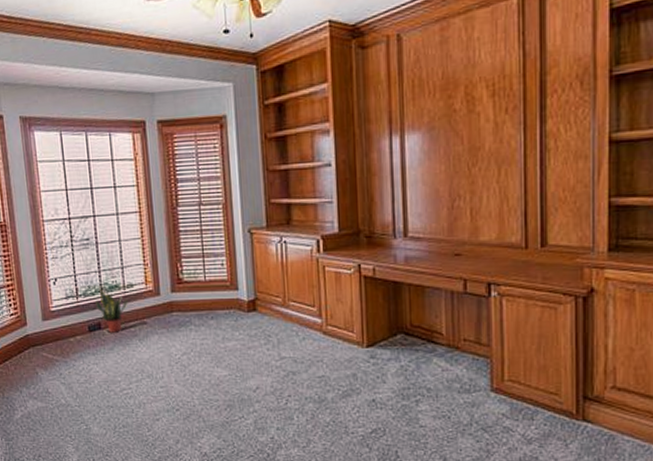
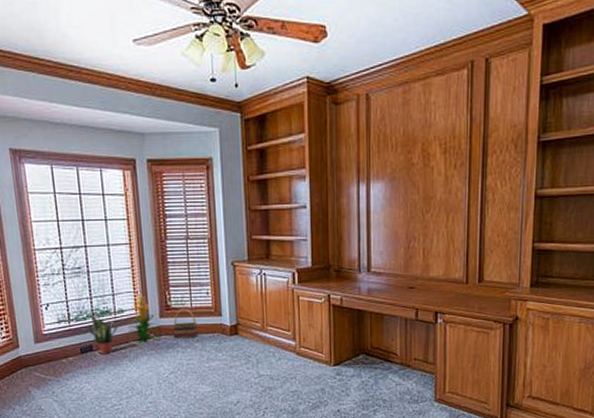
indoor plant: none [137,266,173,322] -> present [128,294,162,344]
basket: none [185,282,212,315] -> present [172,309,198,339]

